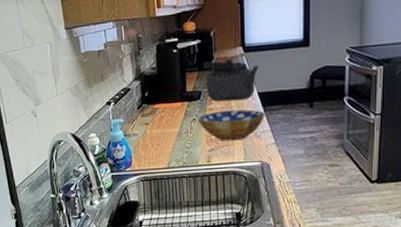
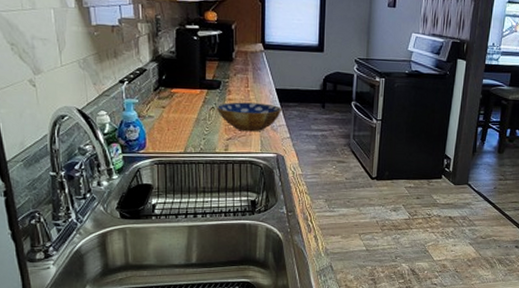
kettle: present [202,59,259,102] -> none [223,53,277,94]

